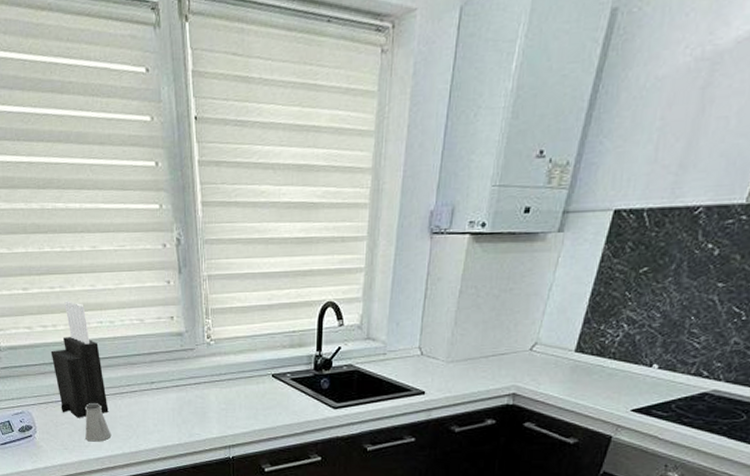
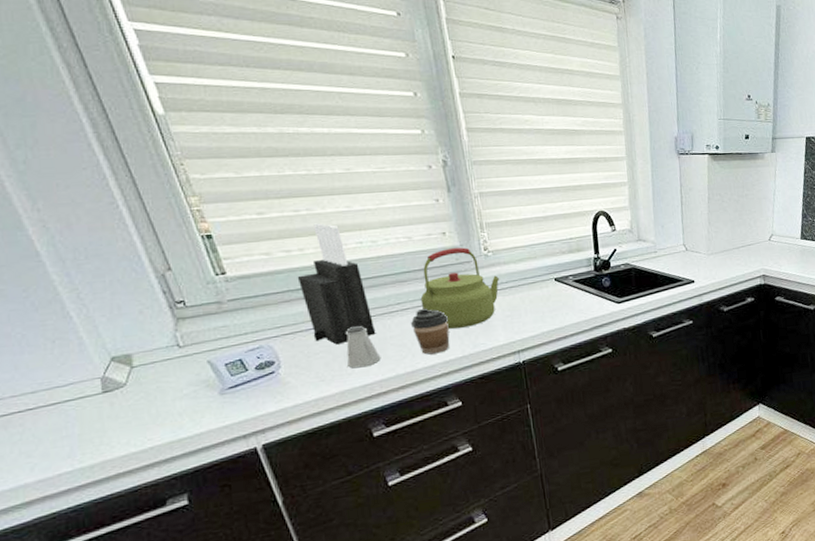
coffee cup: none [138,392,169,438] -> present [411,308,450,355]
kettle: none [147,334,219,416] -> present [420,247,500,329]

